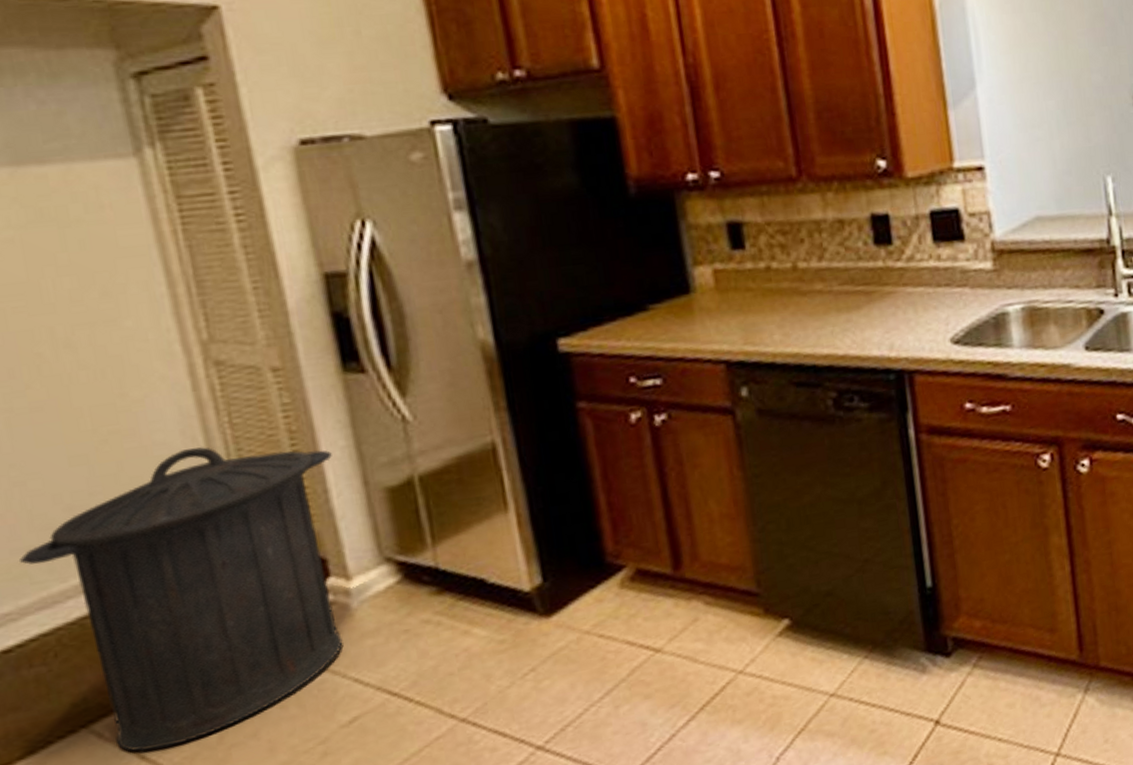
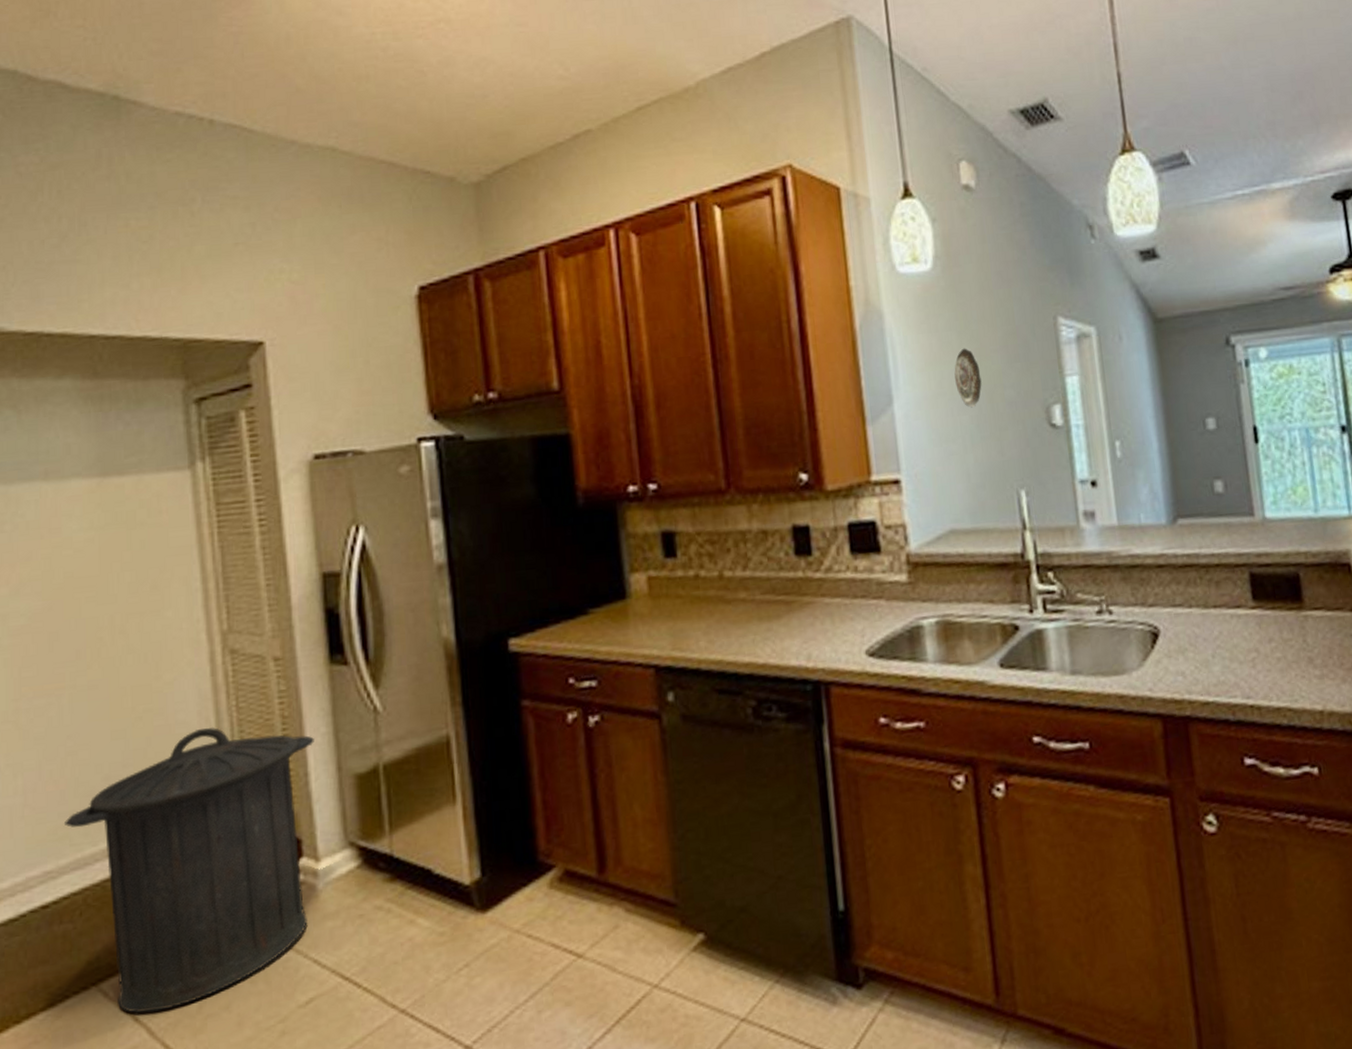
decorative plate: none [1040,30,1069,93] -> present [954,348,982,408]

